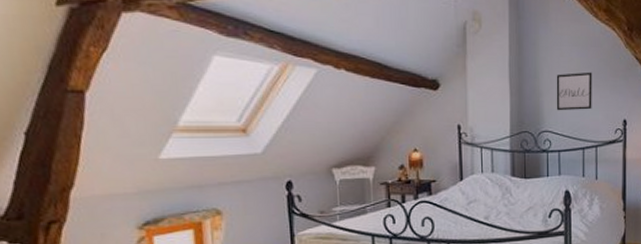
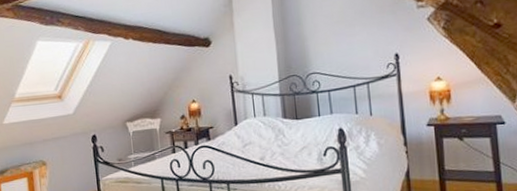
wall art: present [556,72,592,111] -> none [319,11,360,53]

